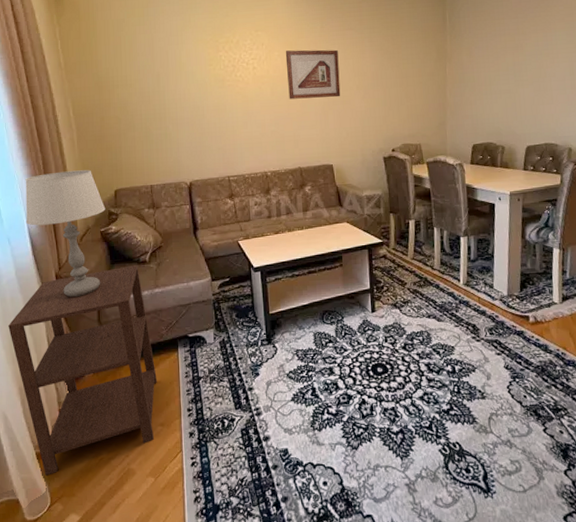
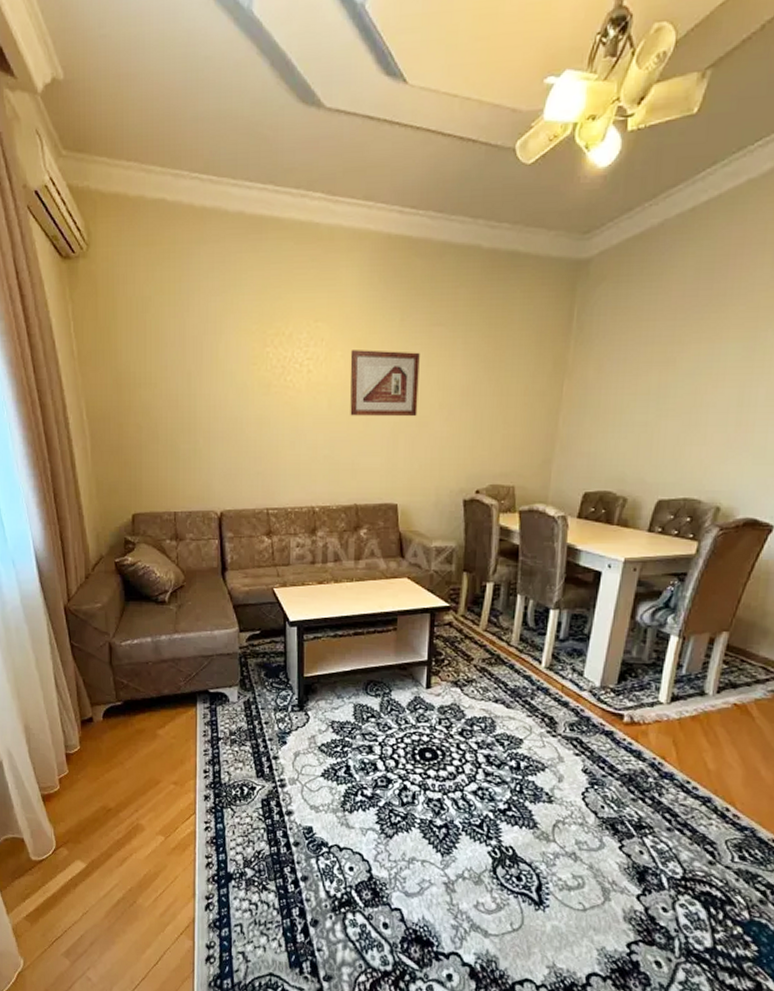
side table: present [8,264,157,476] -> none [13,604,172,819]
table lamp: present [25,170,106,298] -> none [31,487,122,635]

